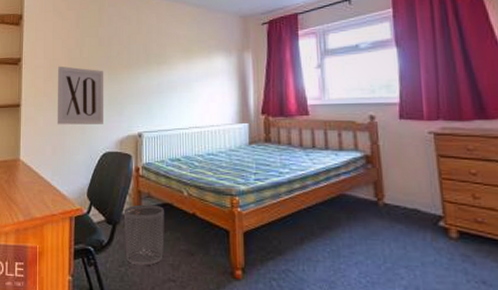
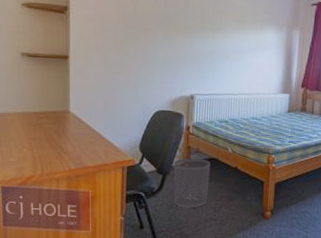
wall art: present [57,66,104,125] -> none [109,20,159,84]

